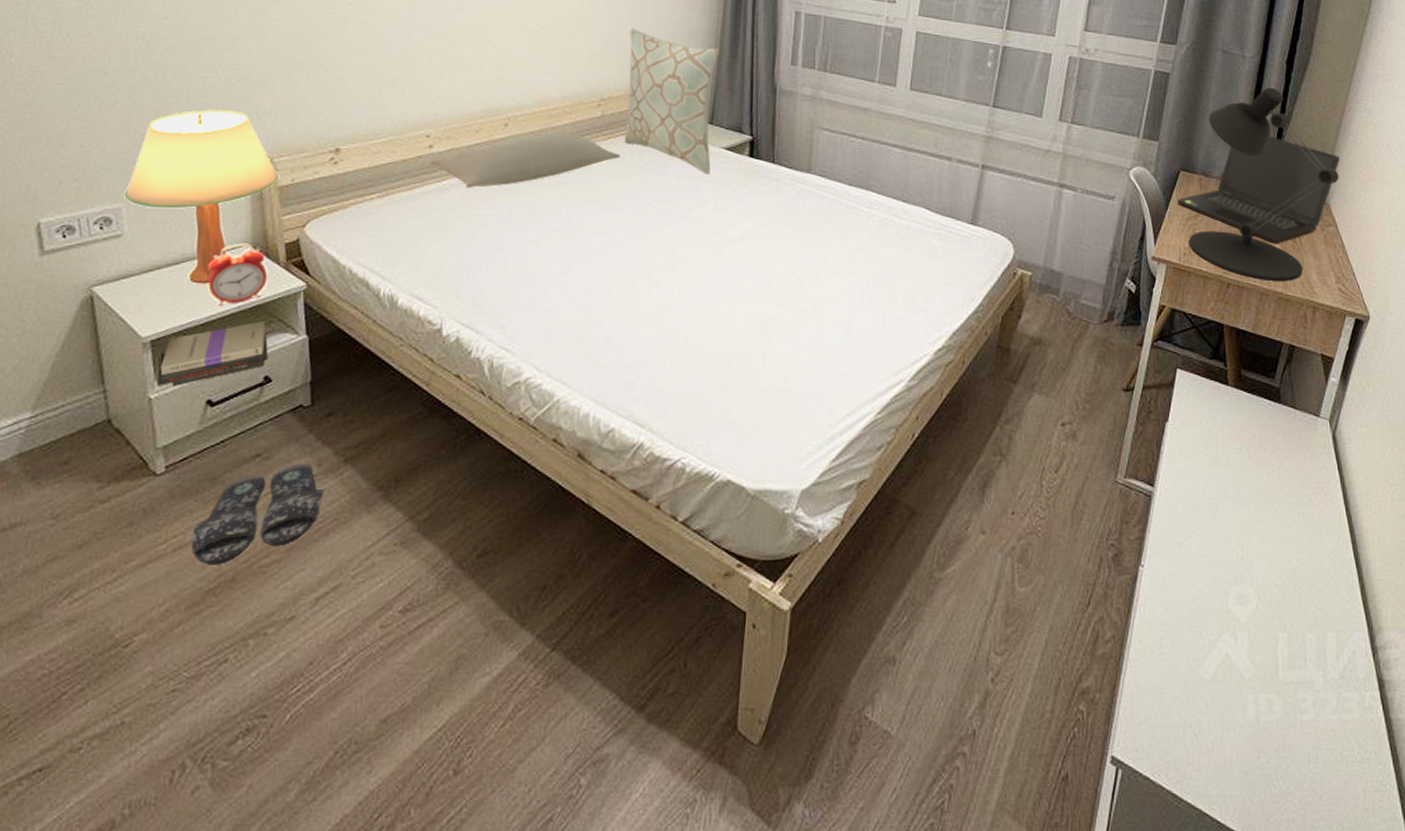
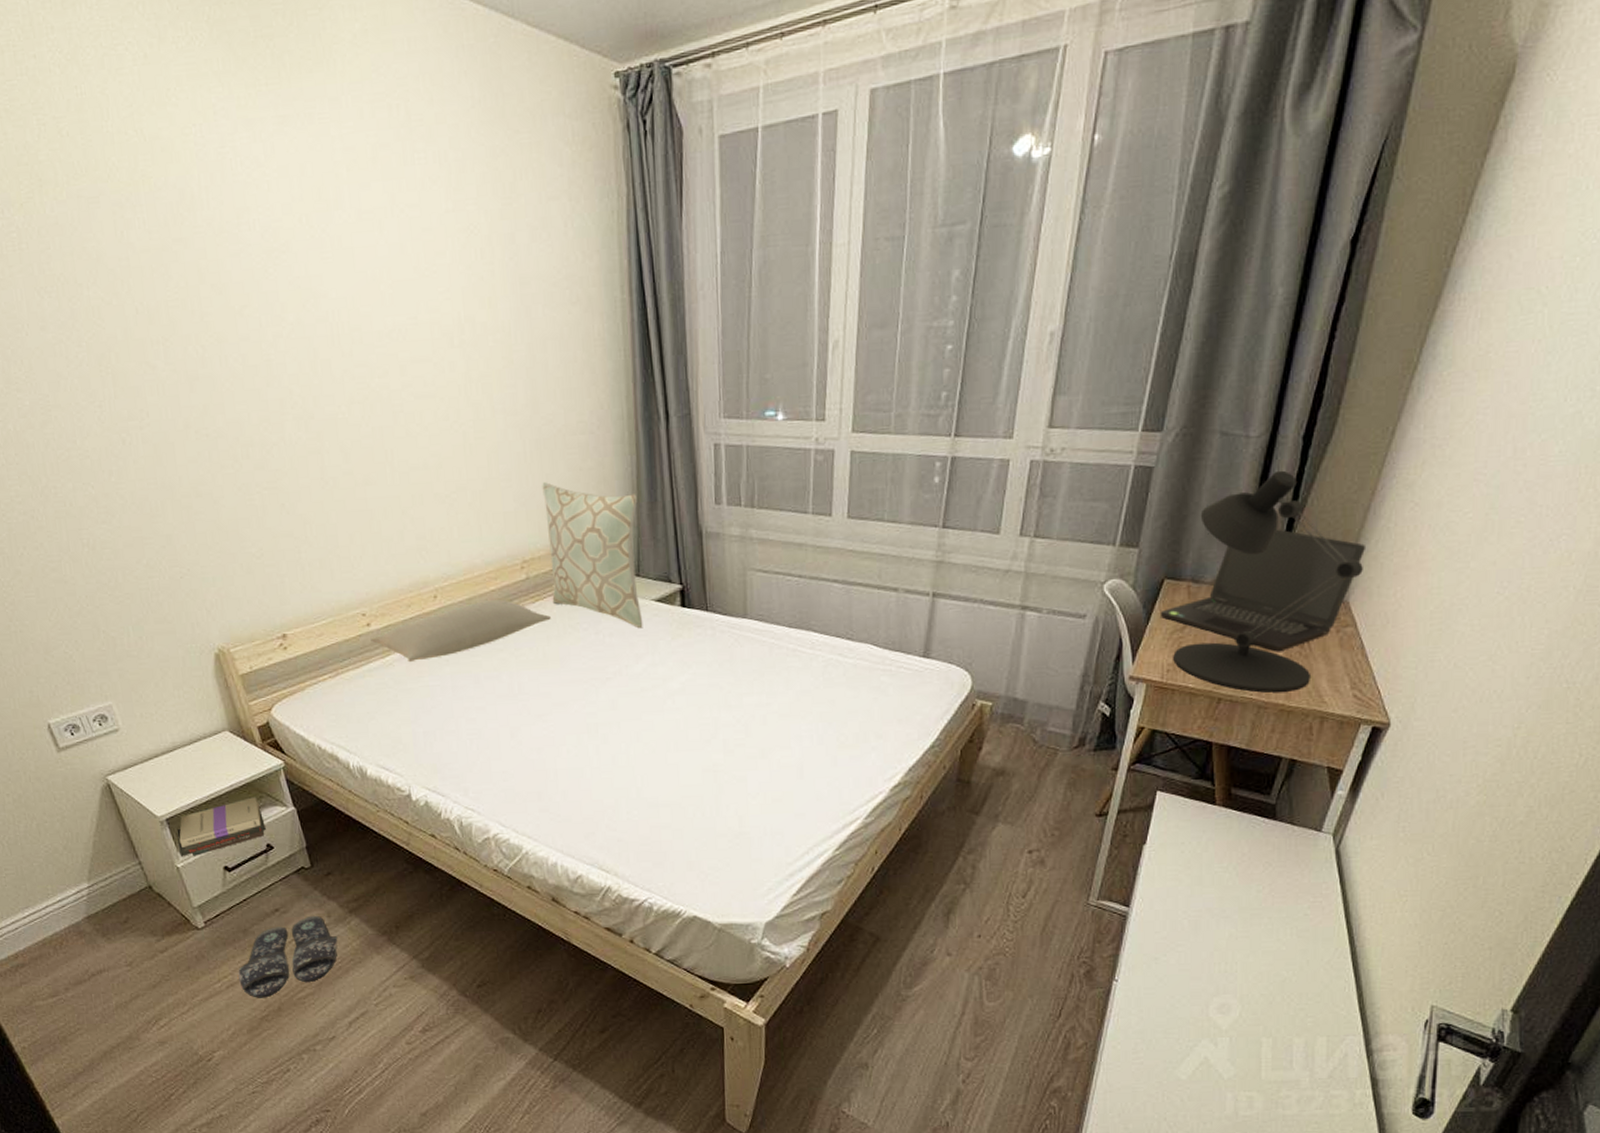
table lamp: present [124,110,278,283] -> none [110,607,238,767]
alarm clock: present [207,243,268,305] -> none [196,729,250,786]

